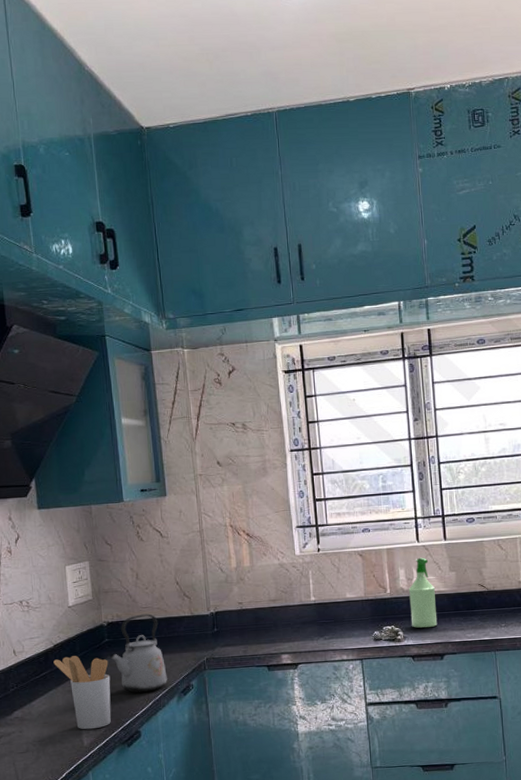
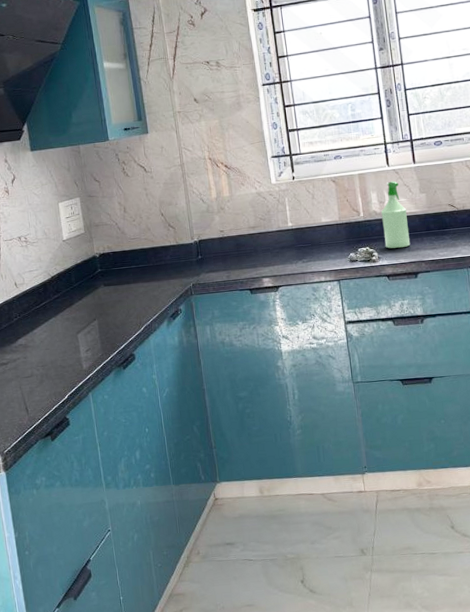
utensil holder: present [53,656,112,730] -> none [51,286,107,354]
kettle: present [109,614,167,693] -> none [102,244,157,318]

